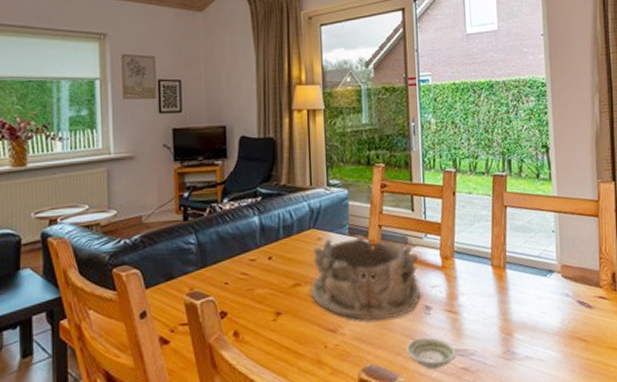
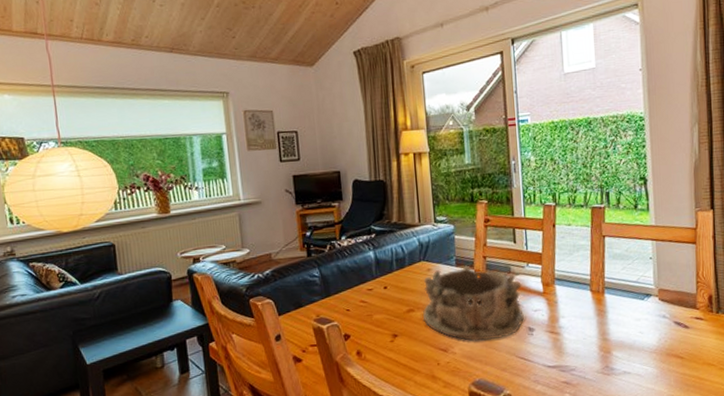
saucer: present [406,337,457,369] -> none [511,355,558,383]

